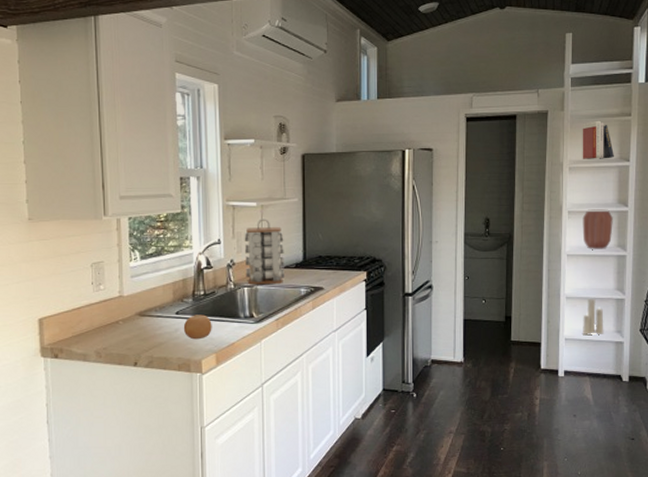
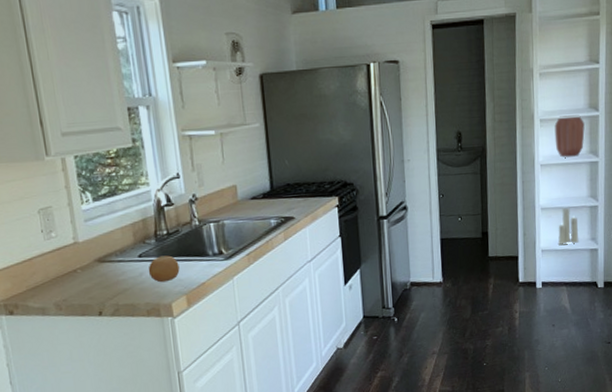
spice rack: present [244,219,284,285] -> none [204,147,252,220]
books: present [582,120,615,159] -> none [551,21,585,64]

